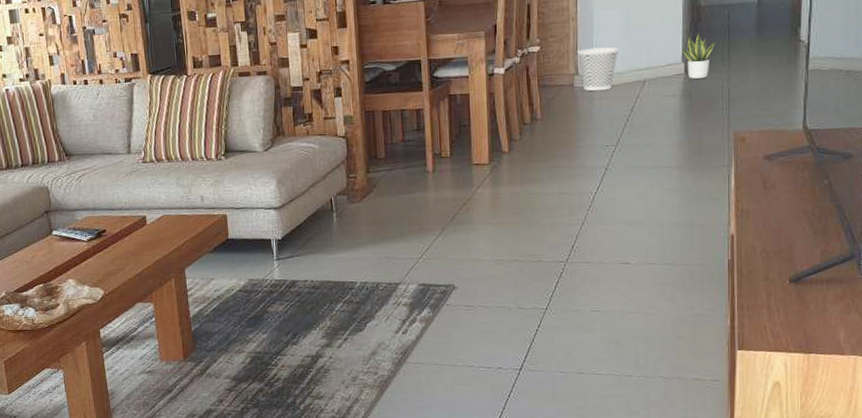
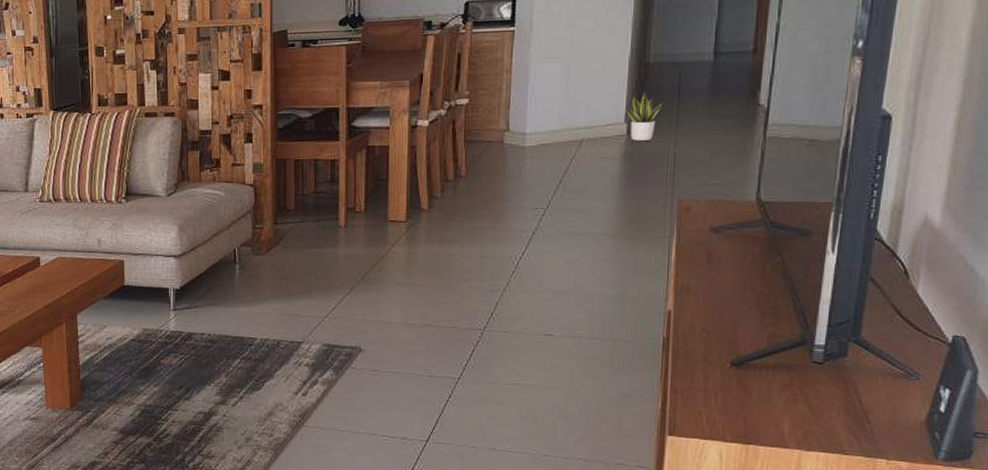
wastebasket: present [576,47,619,92] -> none [509,102,556,150]

